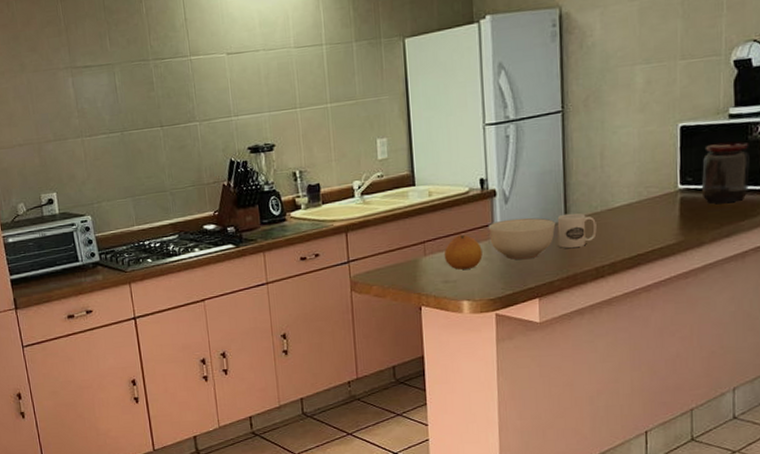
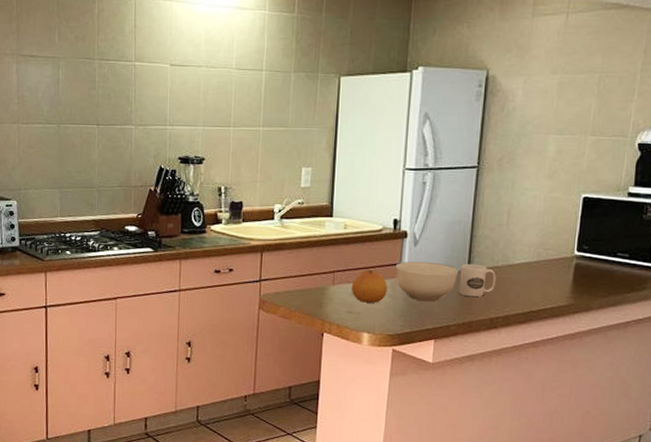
jar: present [701,141,750,204] -> none [595,217,643,275]

